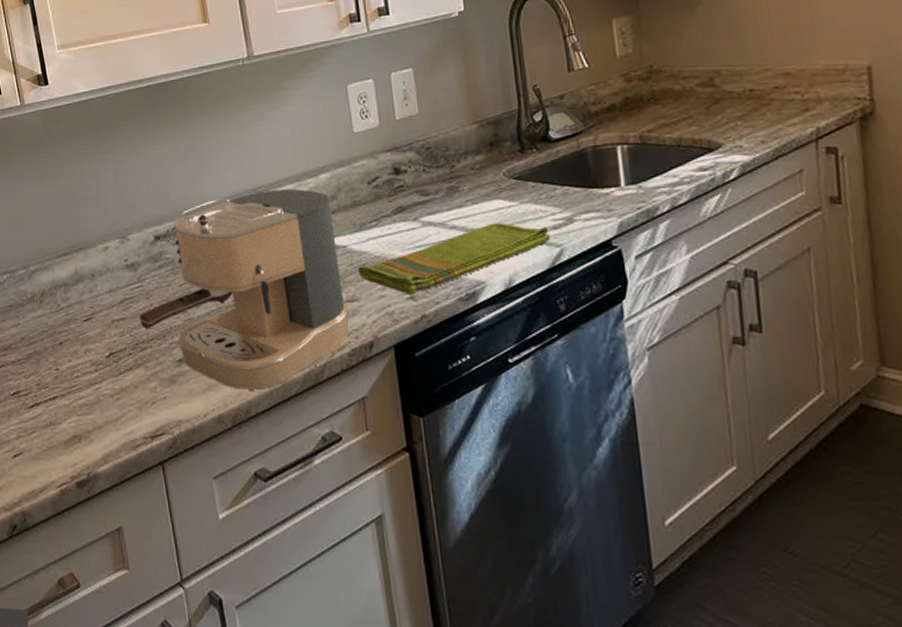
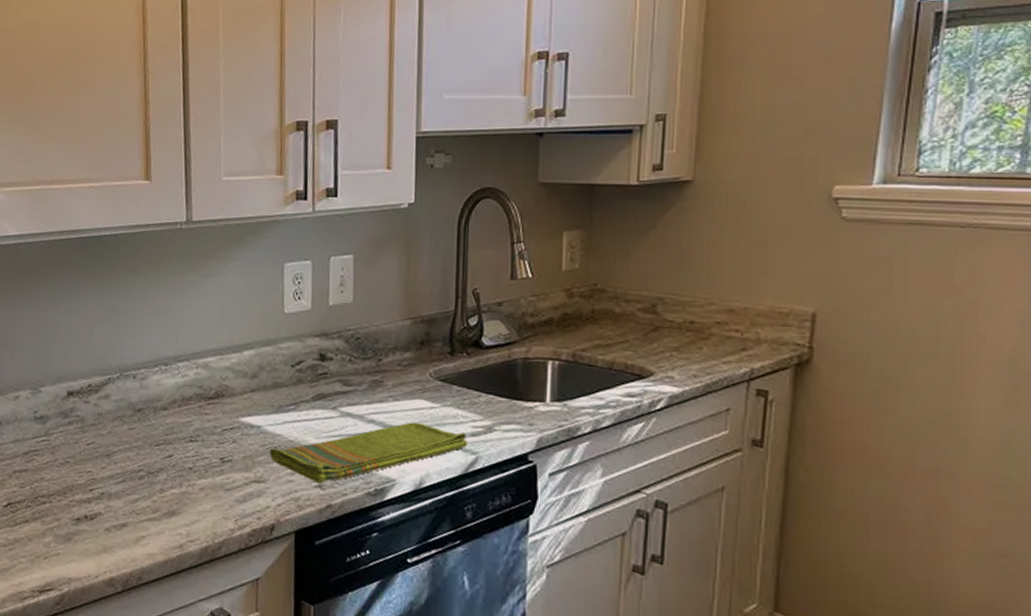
coffee maker: present [140,188,349,390] -> none [42,360,254,558]

